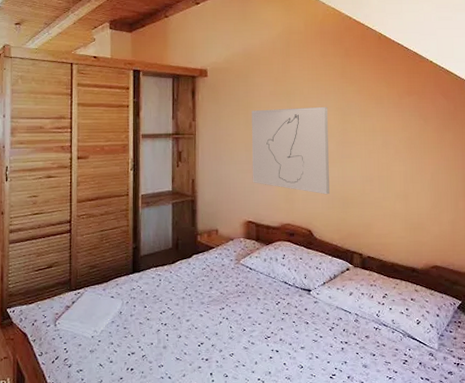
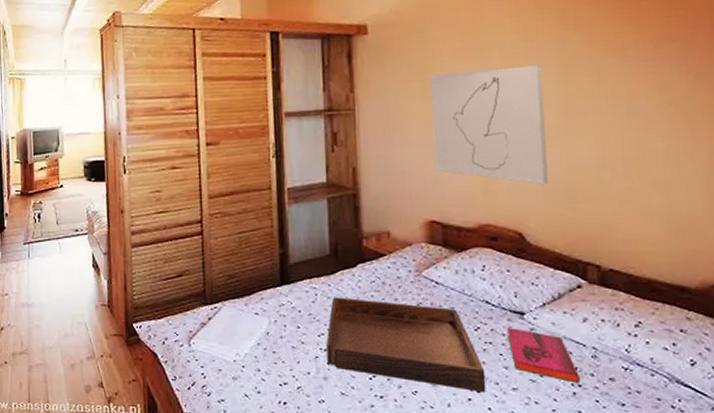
serving tray: none [167,281,283,352] -> present [326,297,486,393]
hardback book: none [298,300,346,341] -> present [506,326,580,384]

